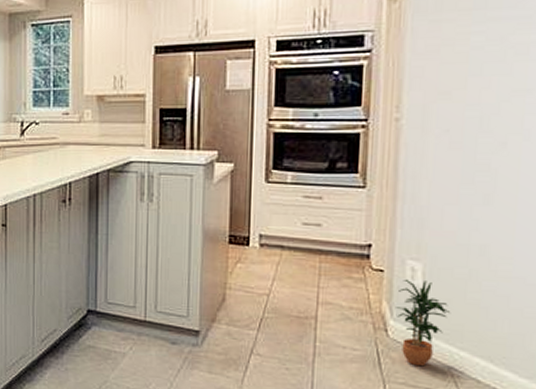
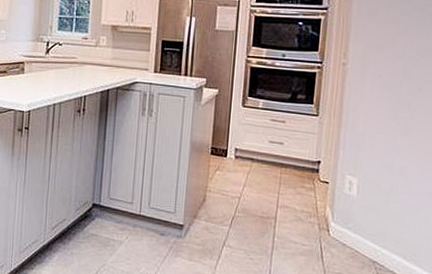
potted plant: present [396,278,451,366] -> none [336,190,377,260]

